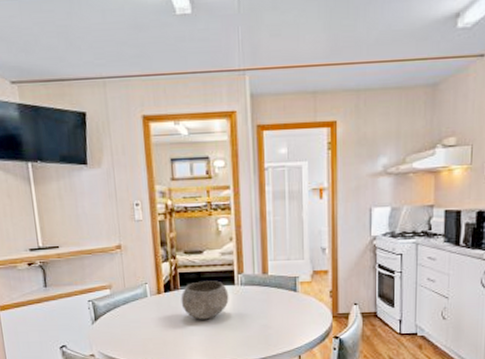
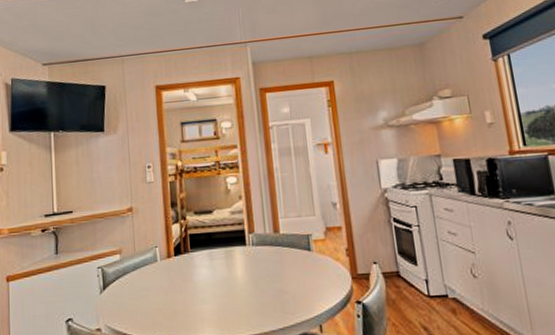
bowl: present [181,280,229,320] -> none [191,241,241,286]

